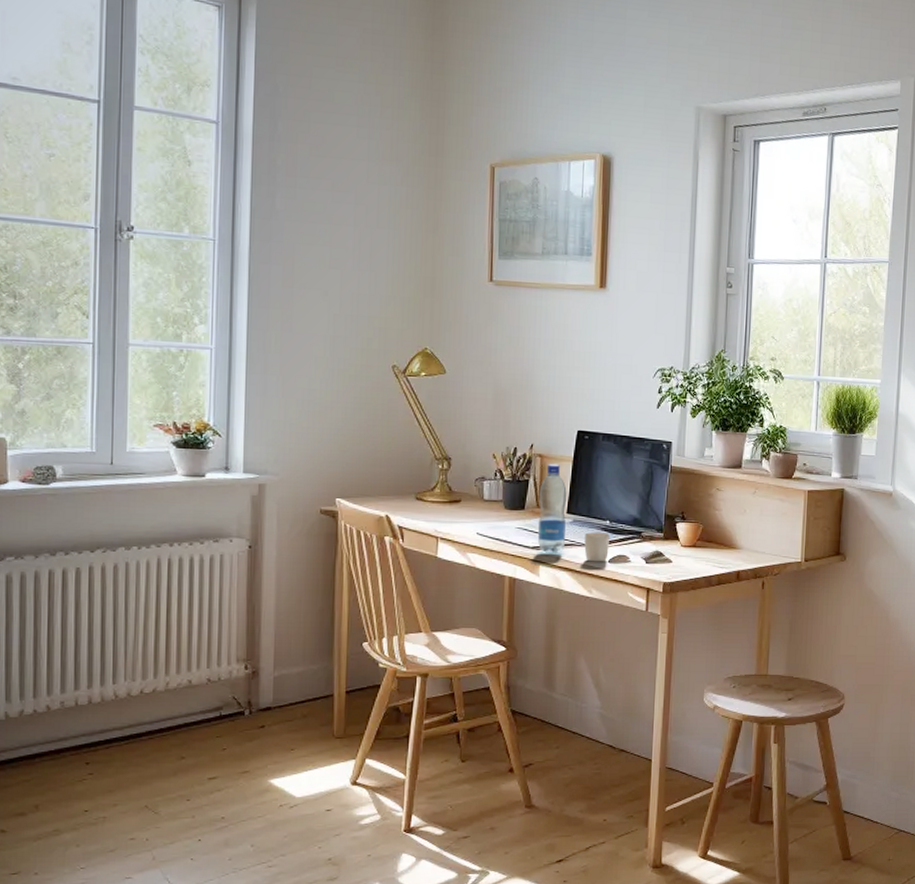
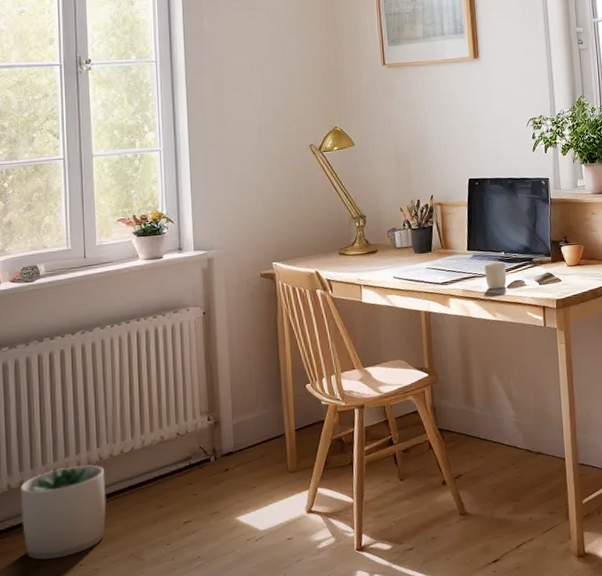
planter: none [19,702,120,800] -> present [20,465,106,560]
bottle: present [537,463,567,555] -> none [442,209,469,287]

